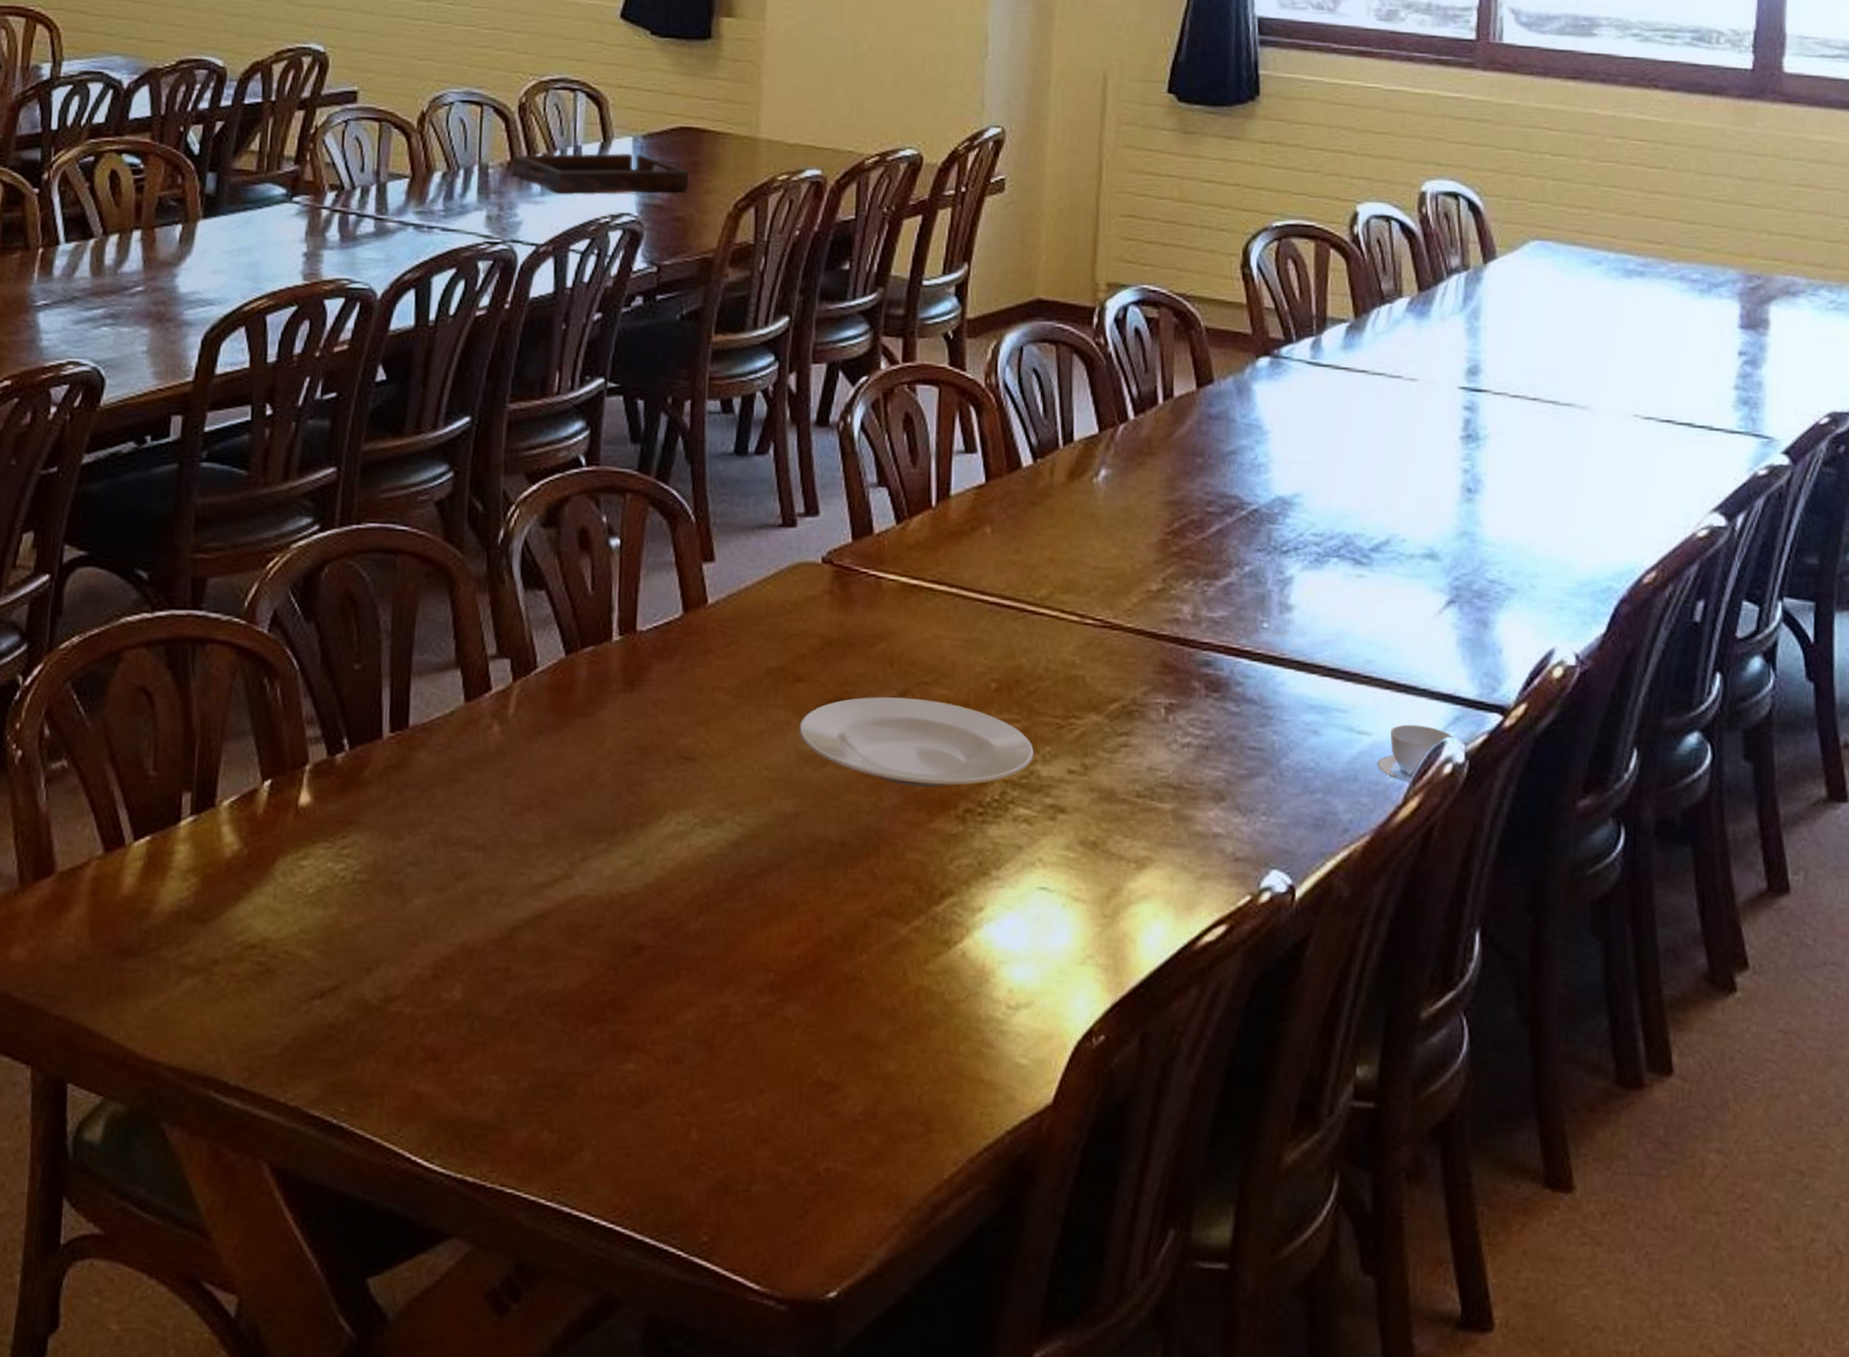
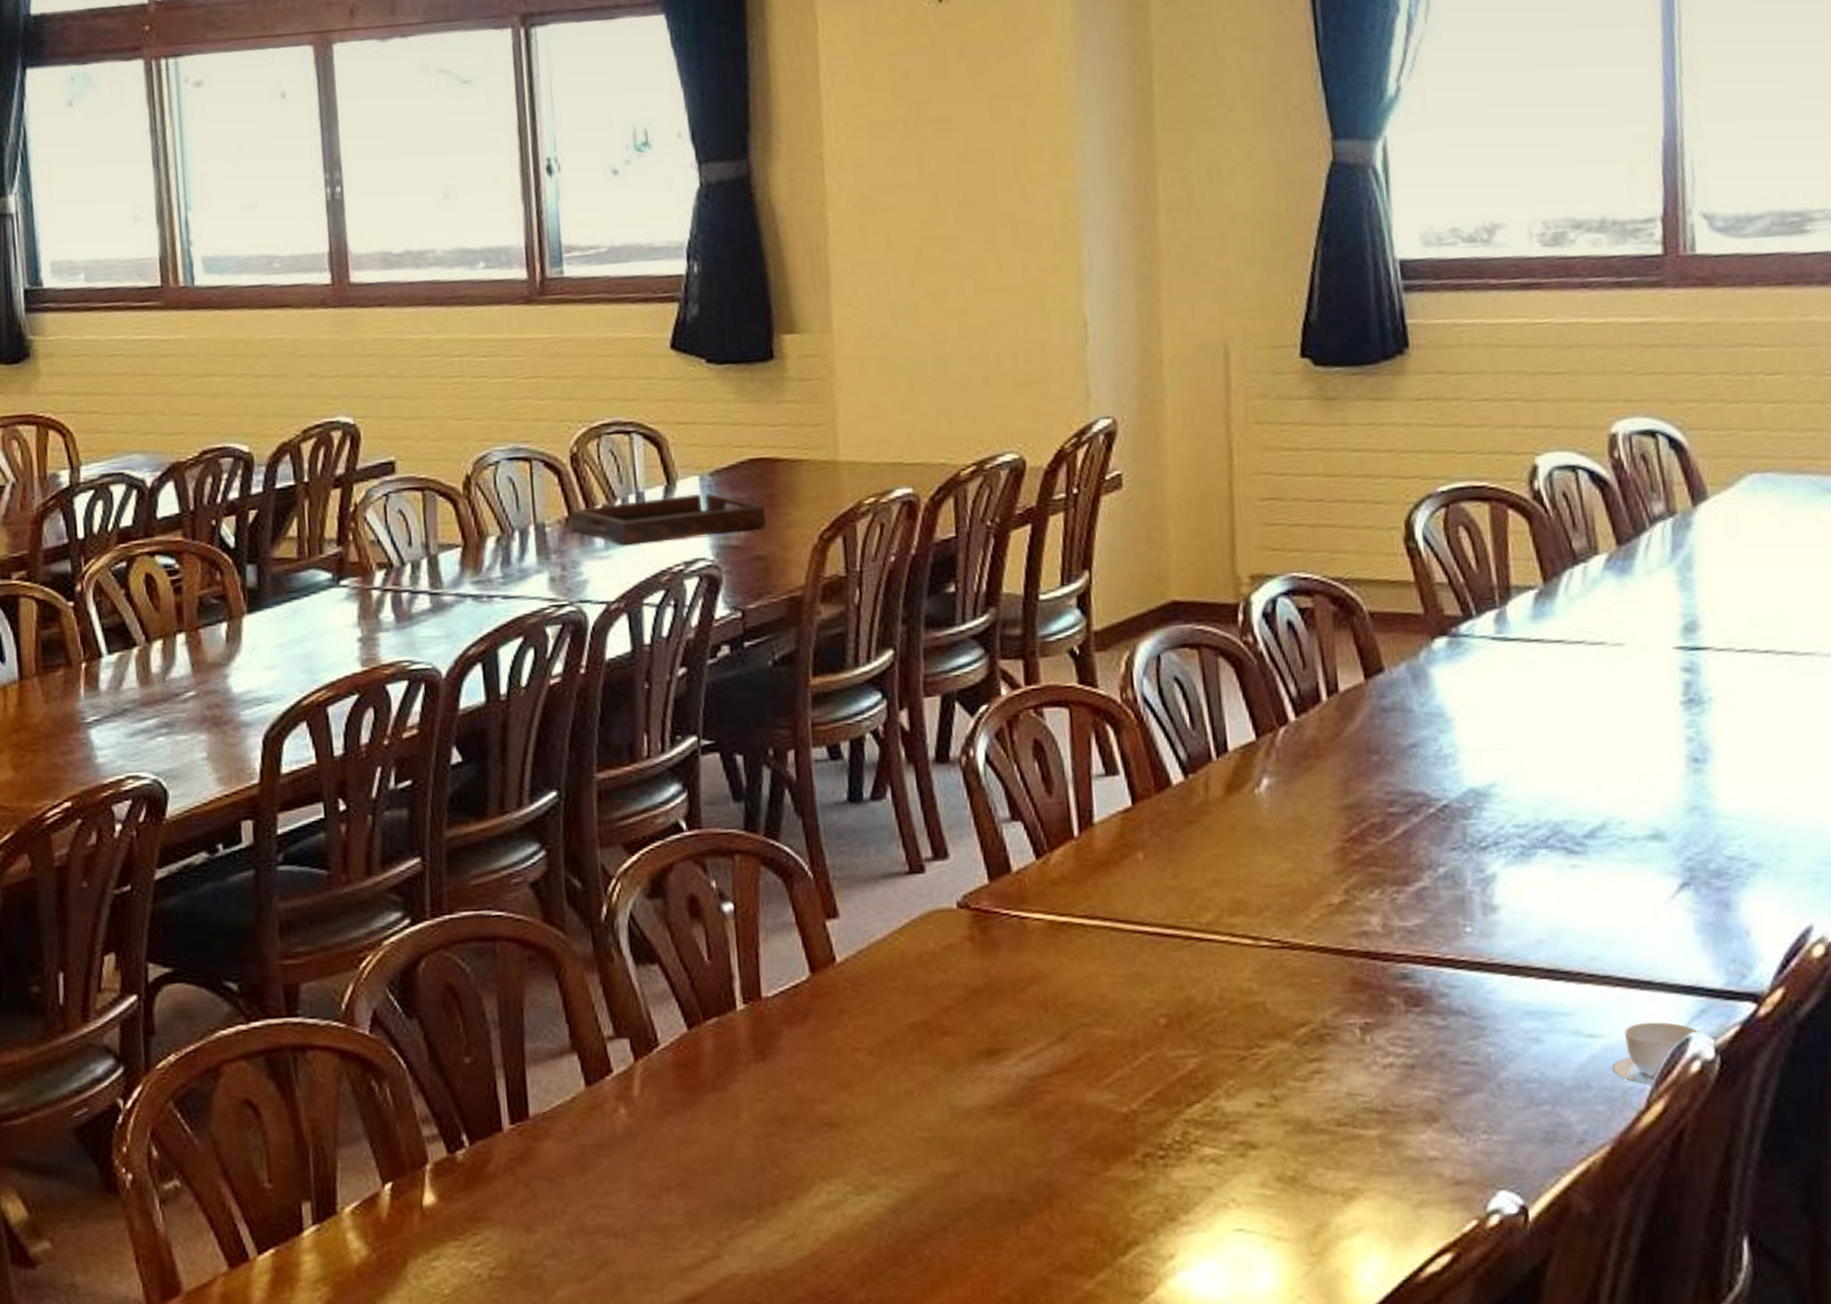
plate: present [798,697,1034,788] -> none [949,1042,1216,1135]

